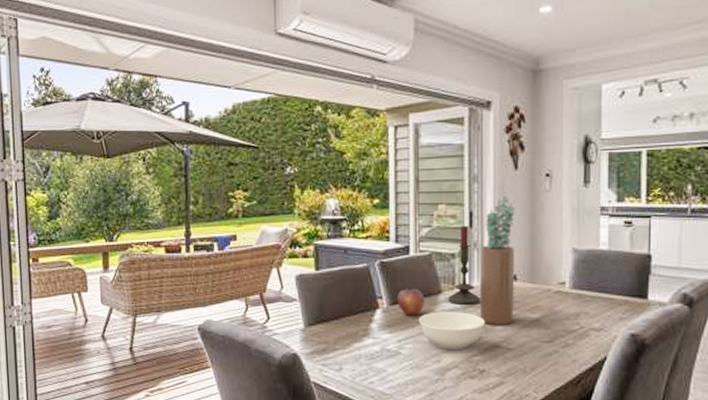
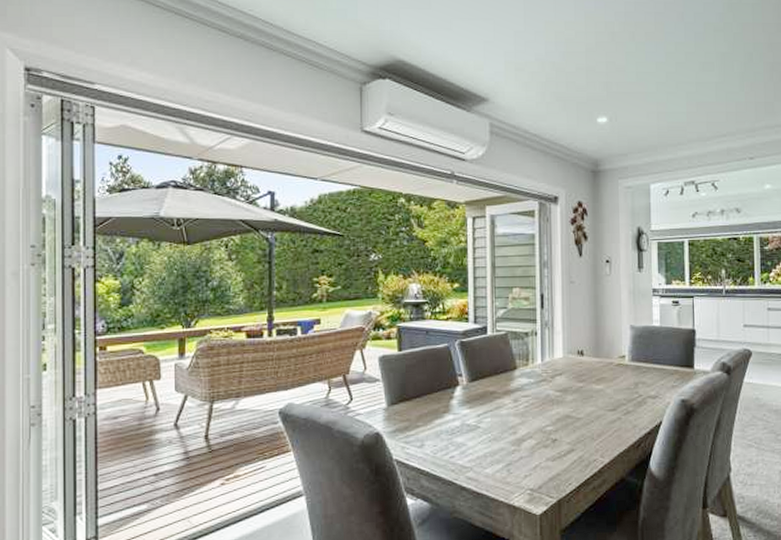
fruit: present [396,288,425,315] -> none [475,365,501,391]
bowl: present [419,311,486,351] -> none [496,386,557,422]
candle: present [449,224,480,305] -> none [523,305,552,379]
vase: present [480,196,515,326] -> none [551,280,582,398]

